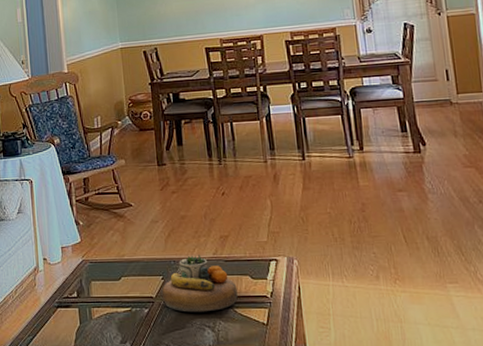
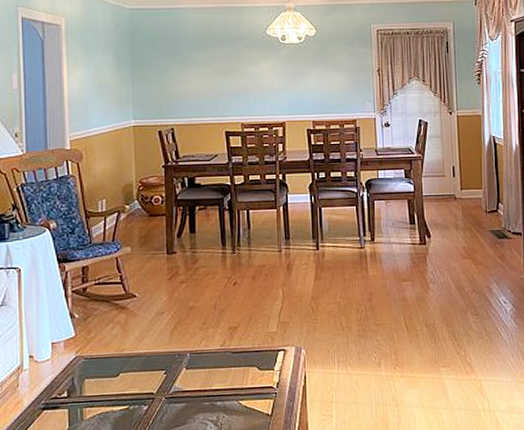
decorative bowl: present [161,255,238,313] -> none [163,347,243,407]

